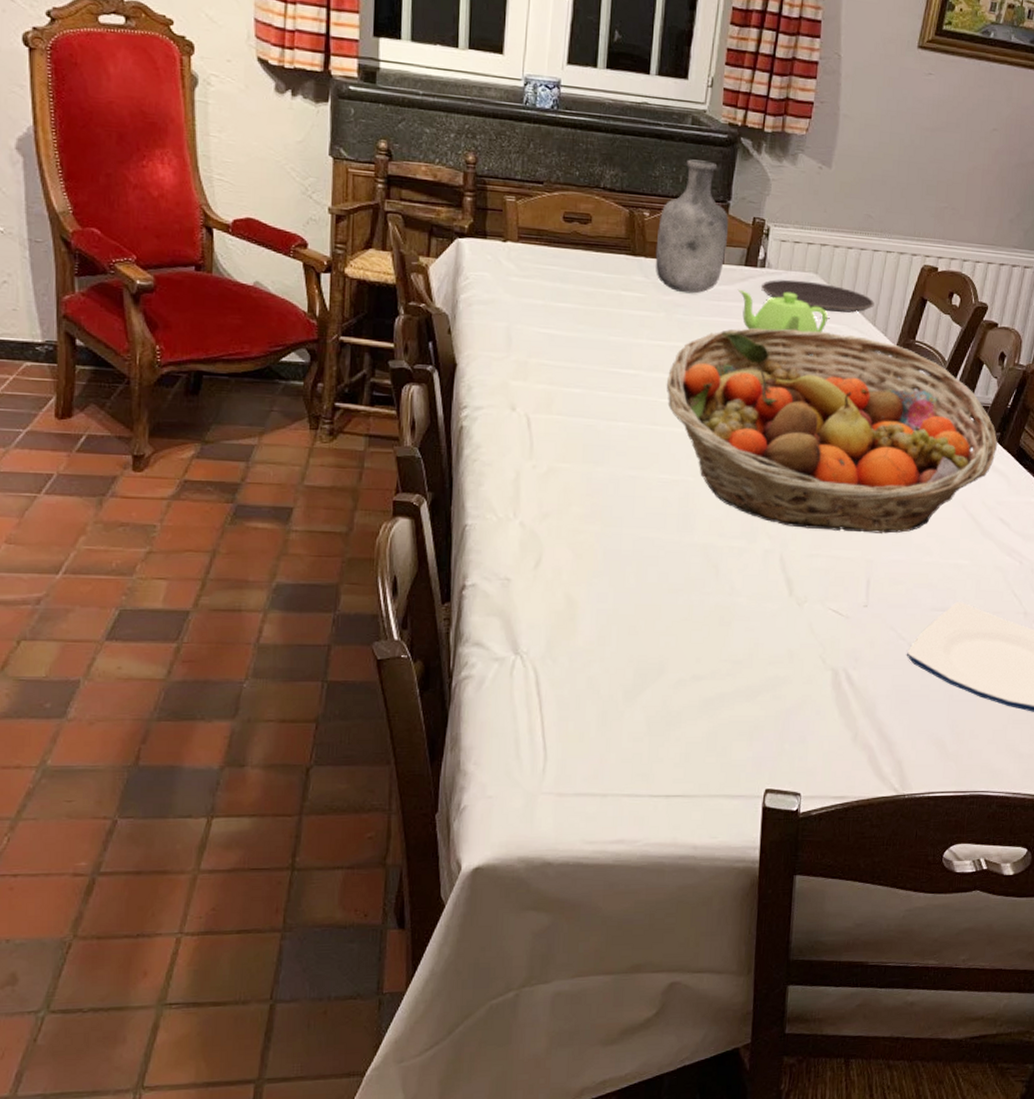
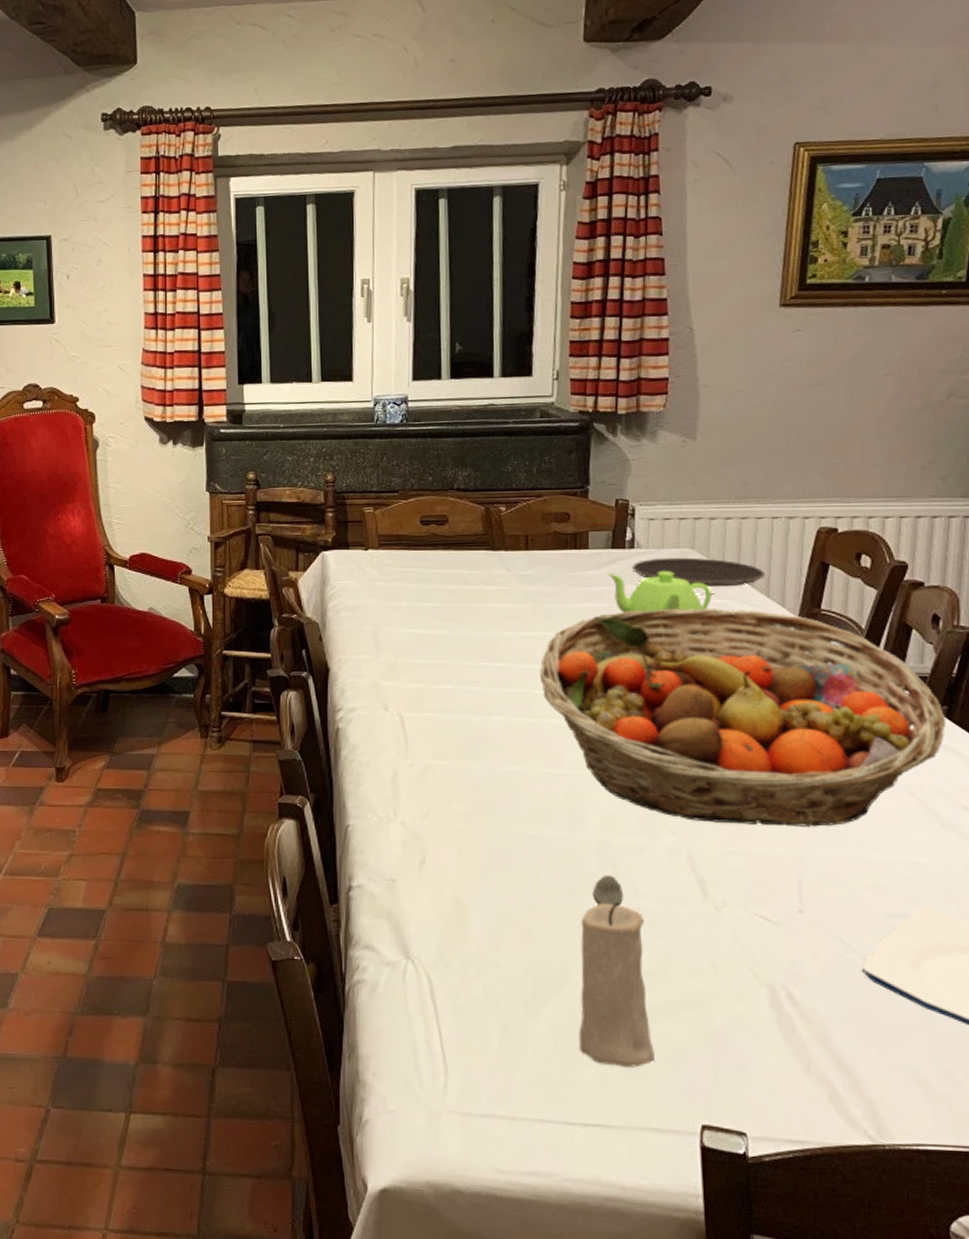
vase: present [655,159,729,294] -> none [515,450,591,582]
candle: none [669,599,738,744] -> present [579,902,655,1068]
spoon: none [694,574,721,603] -> present [592,875,623,906]

